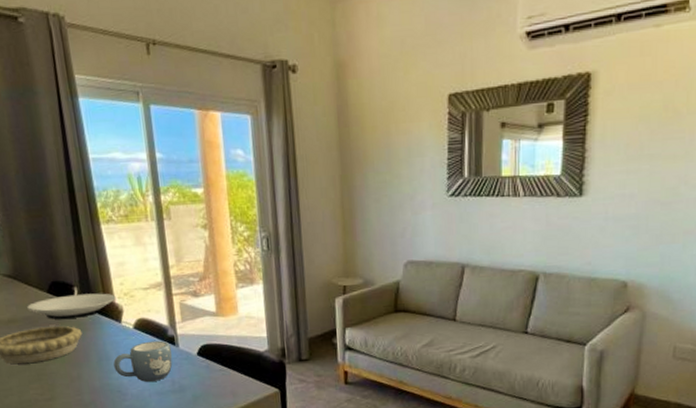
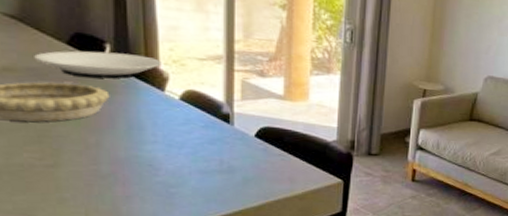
mug: present [113,340,173,382] -> none [148,115,225,159]

